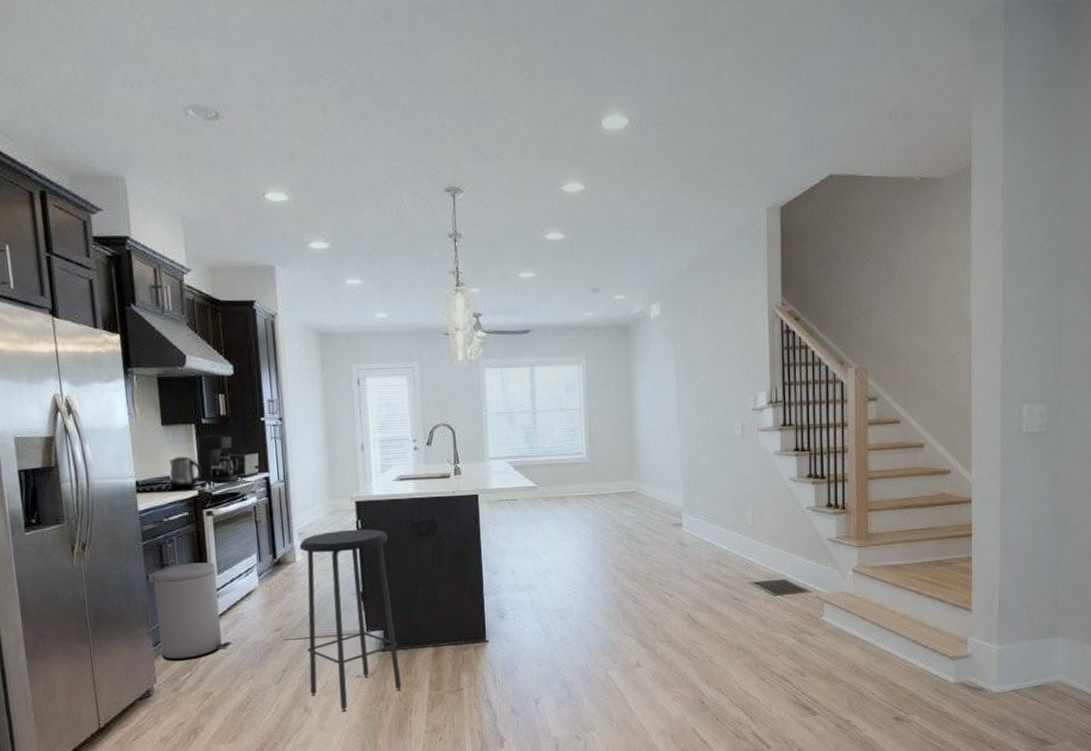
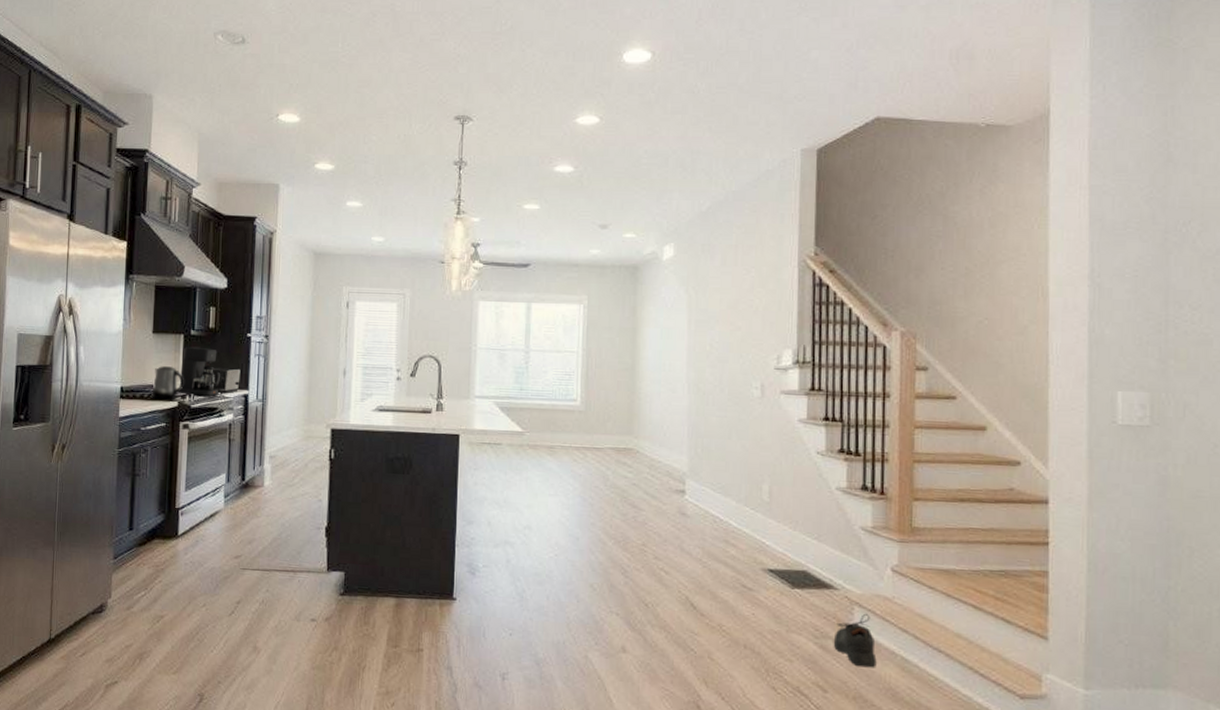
pedal bin: present [148,562,233,661] -> none [118,475,191,578]
bar stool: present [299,528,402,713] -> none [262,458,360,658]
shoe: none [808,608,843,652] -> present [833,613,877,668]

